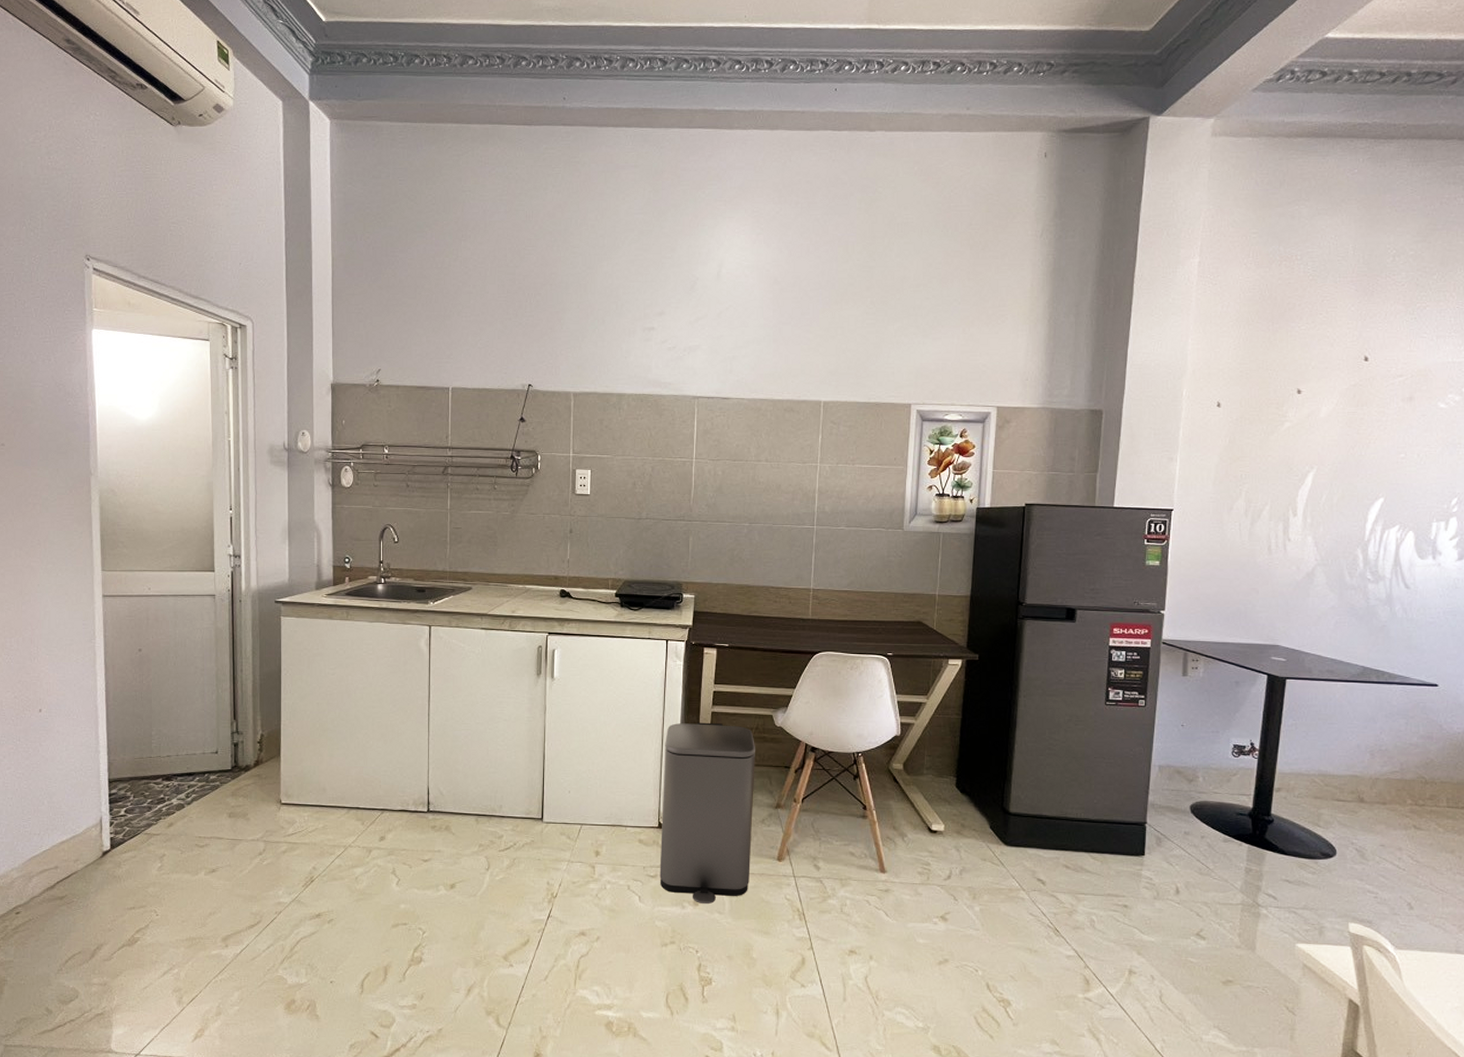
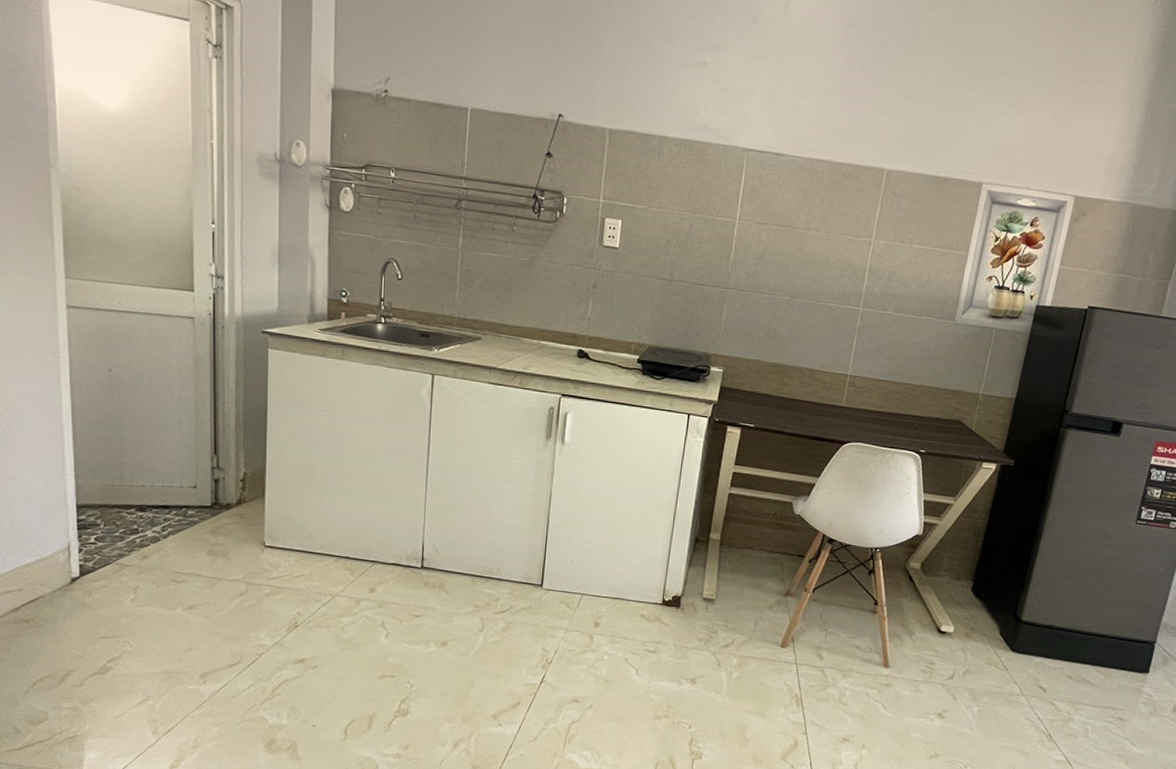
pedal bin: present [659,722,756,904] -> none [659,501,772,683]

